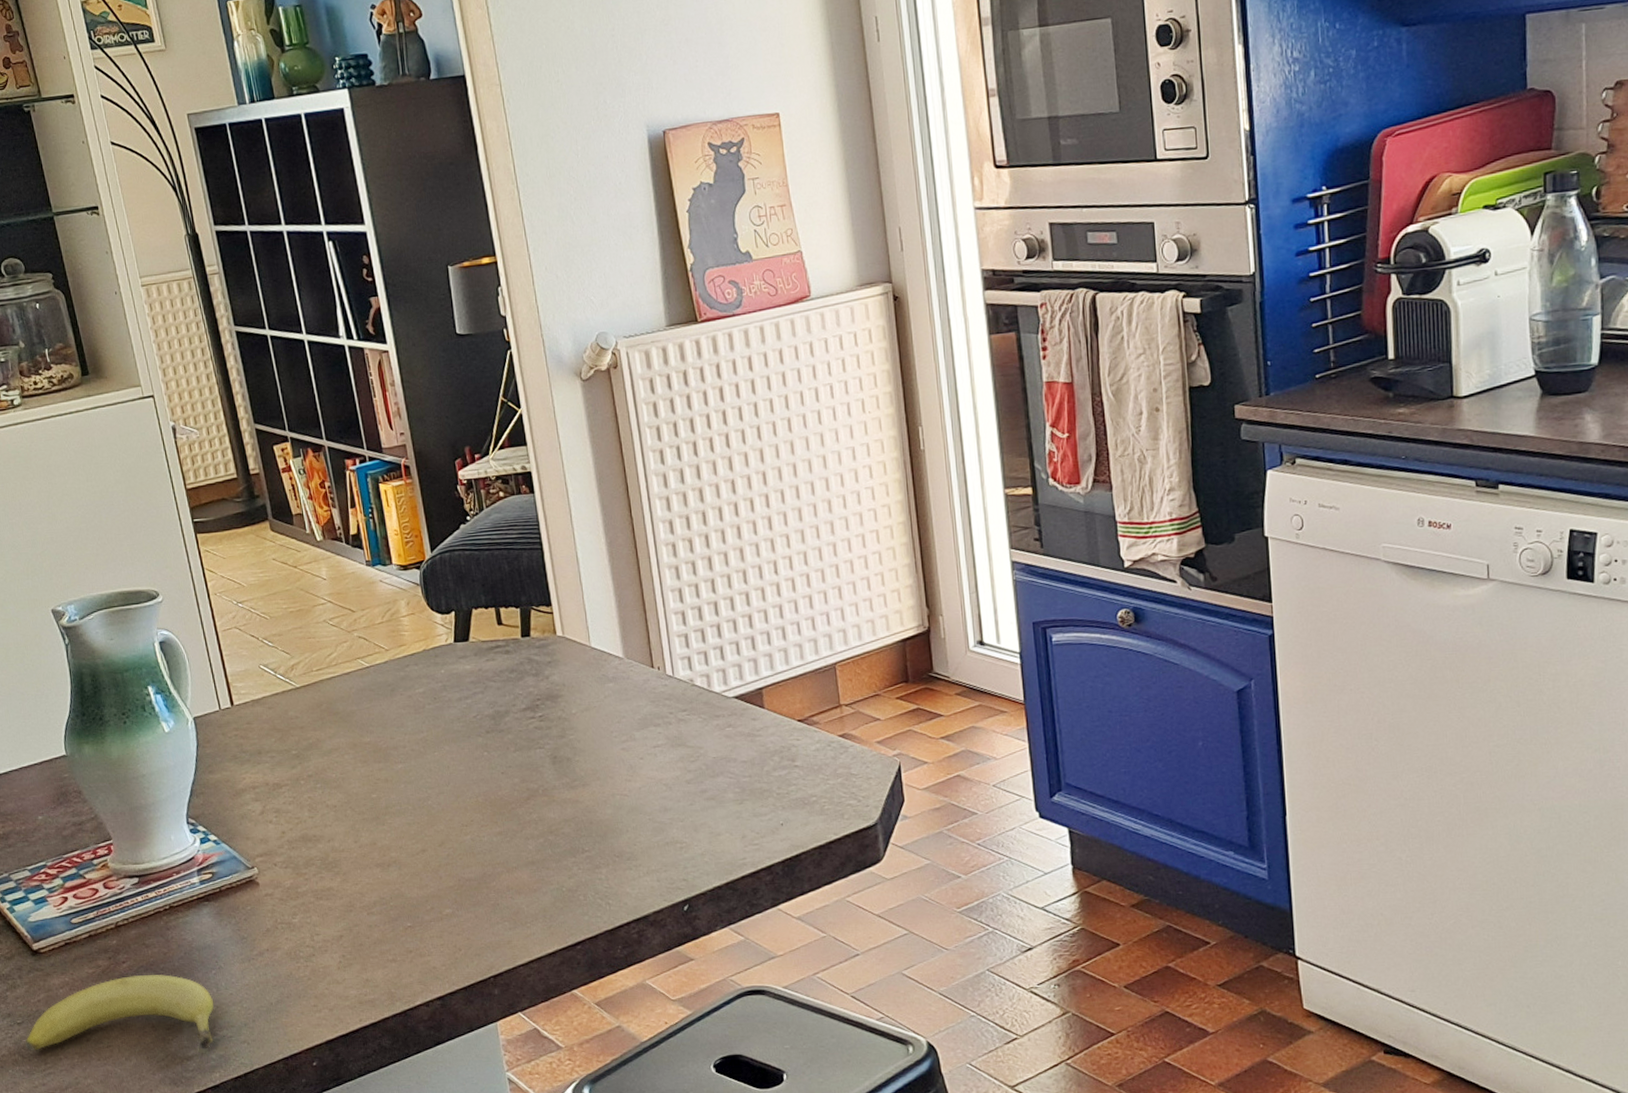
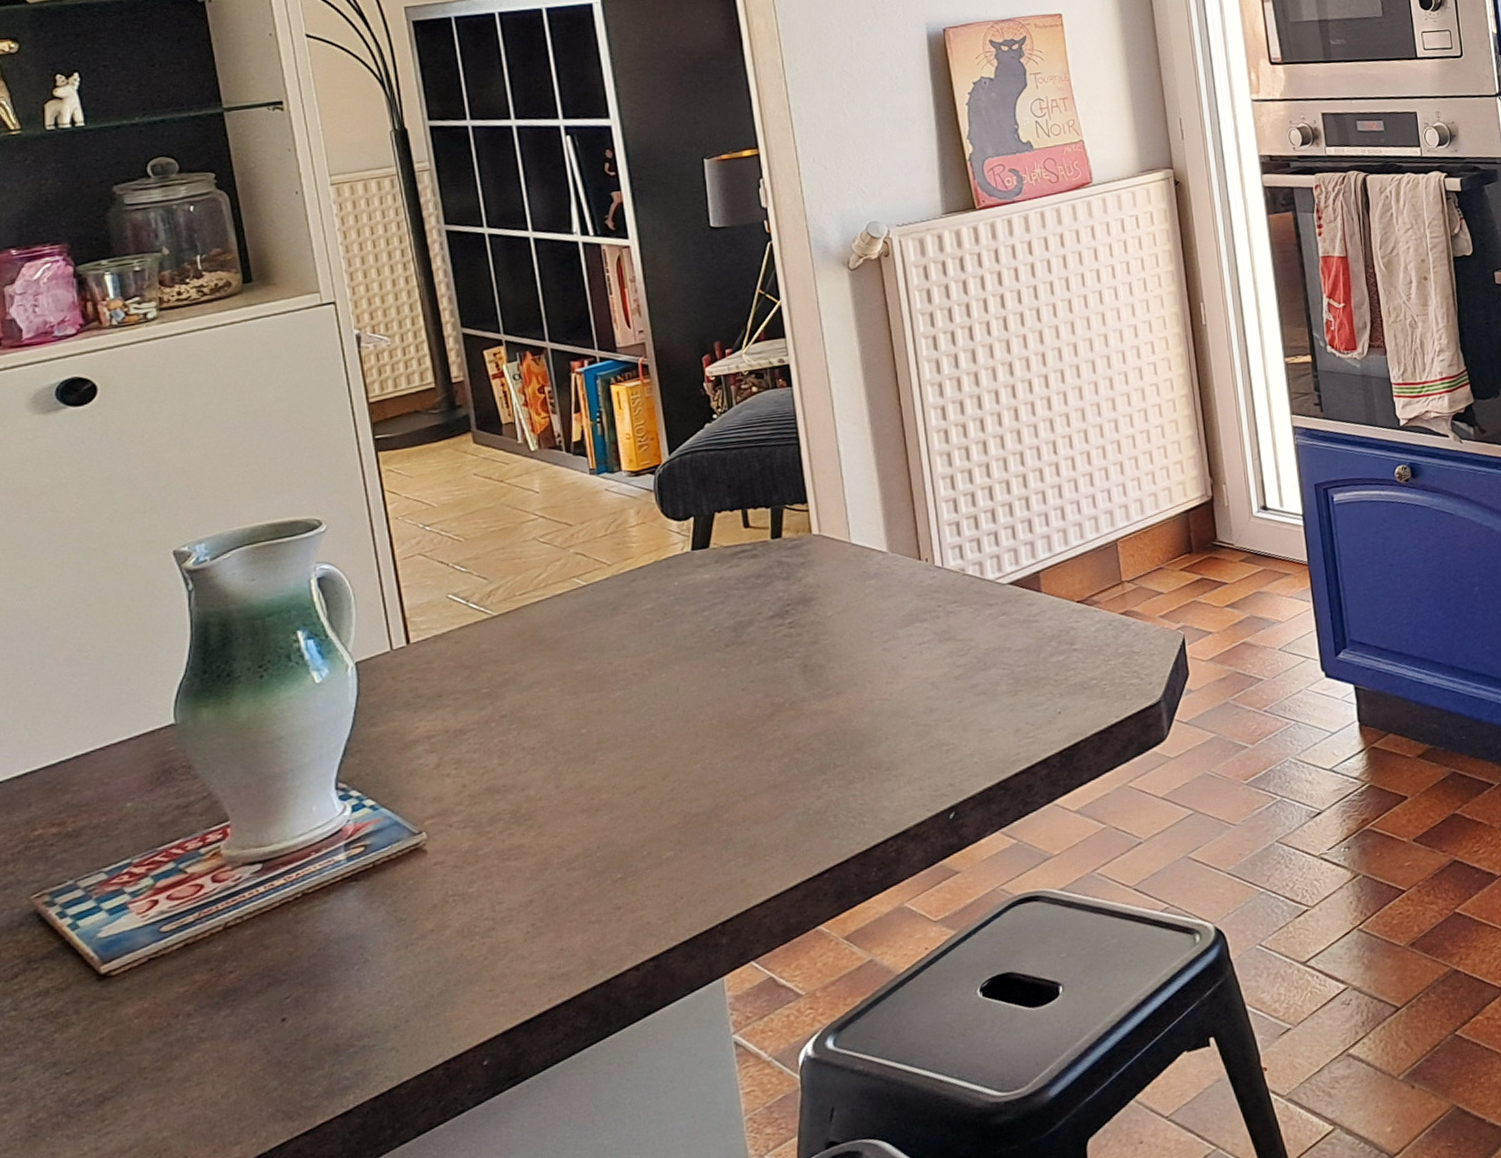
fruit: present [25,974,214,1051] -> none [74,979,354,1108]

